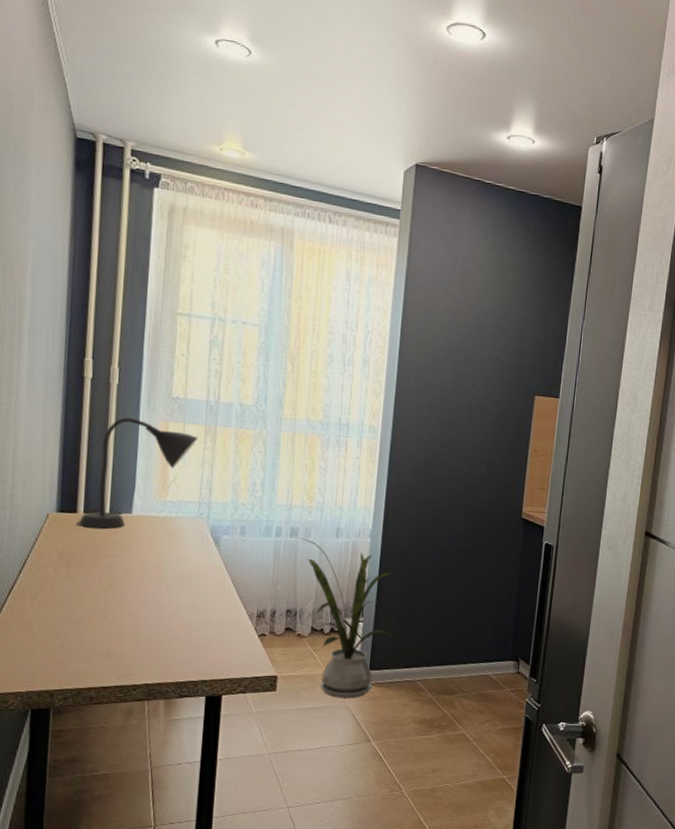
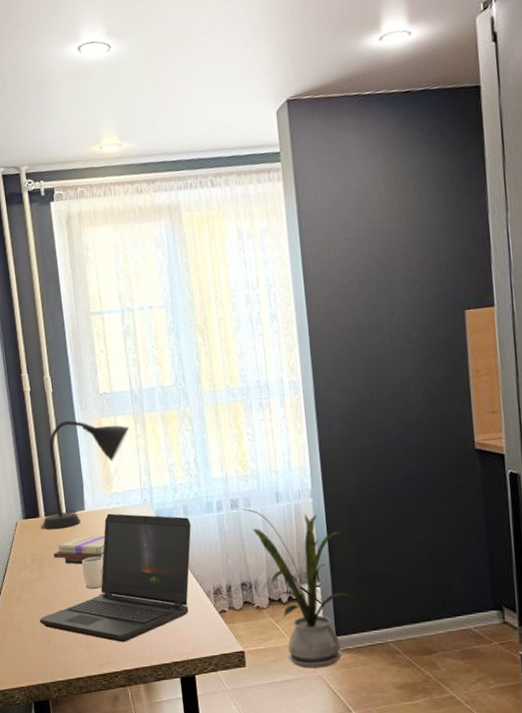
laptop computer: none [55,521,246,656] -> present [39,513,191,643]
books: none [86,540,150,570] -> present [53,535,105,565]
mug: none [116,563,143,597] -> present [81,556,104,589]

